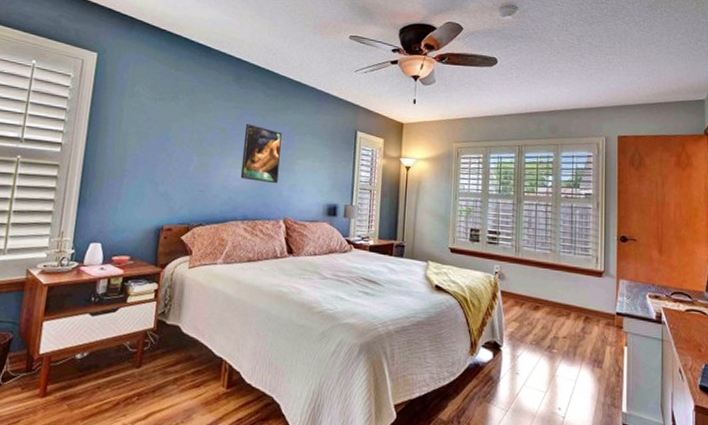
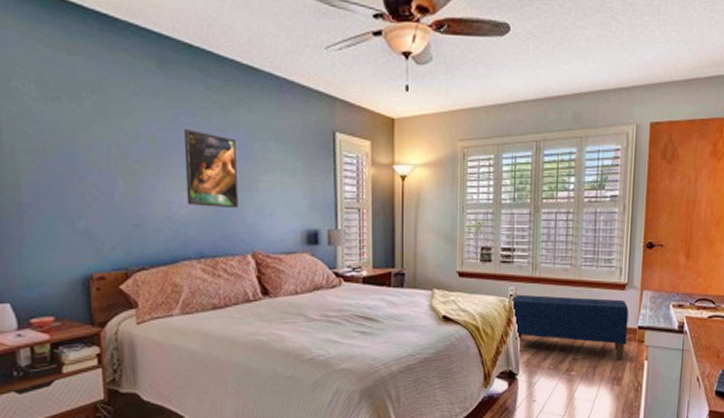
bench: none [495,272,606,344] -> present [509,294,629,361]

